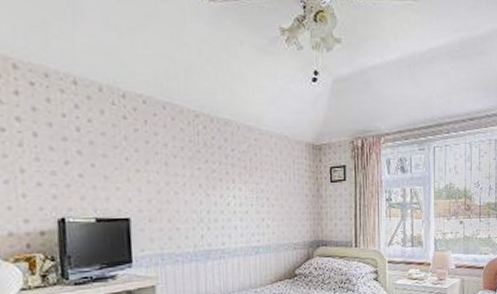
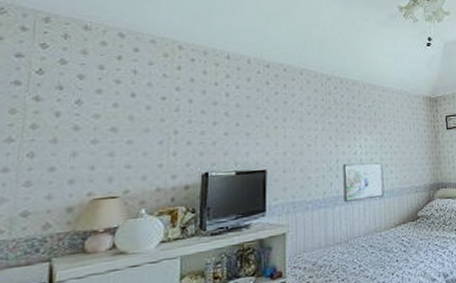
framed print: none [214,215,260,257] -> present [342,162,385,203]

